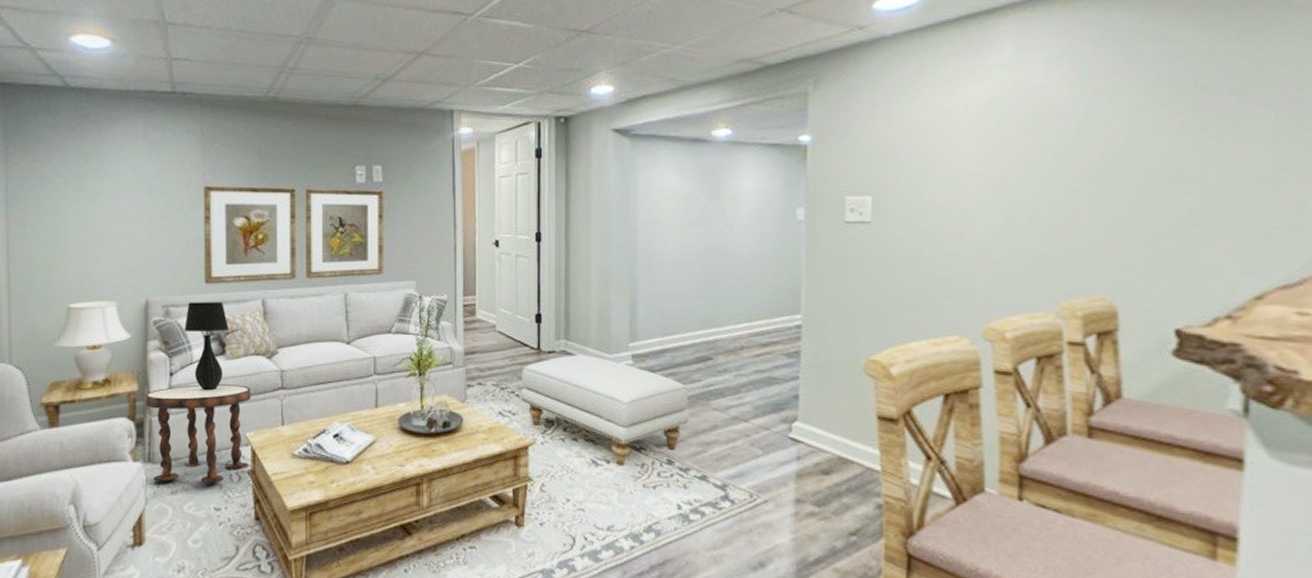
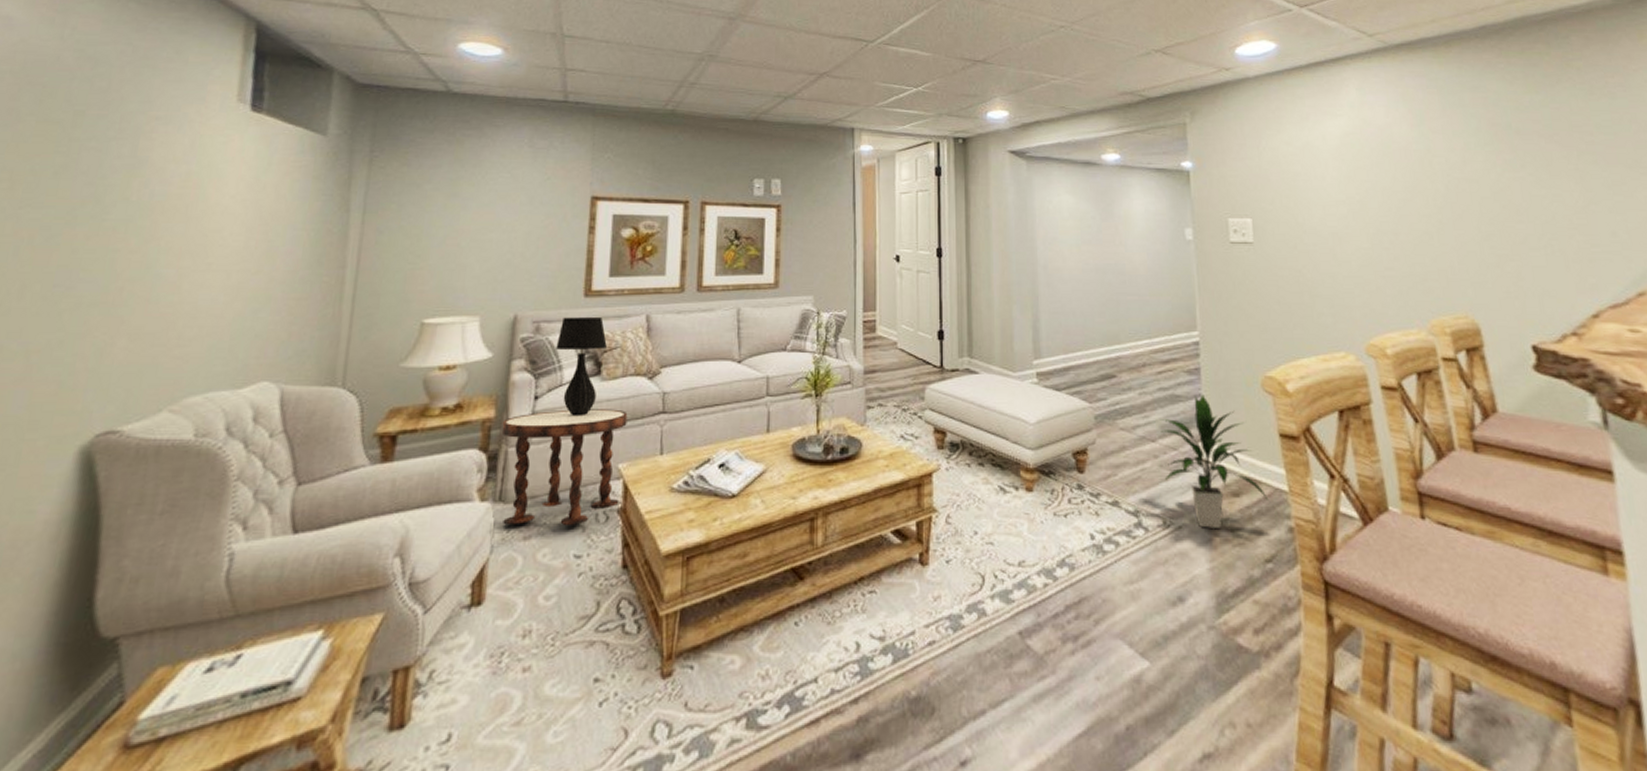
indoor plant: none [754,377,860,503] -> present [1160,394,1269,528]

